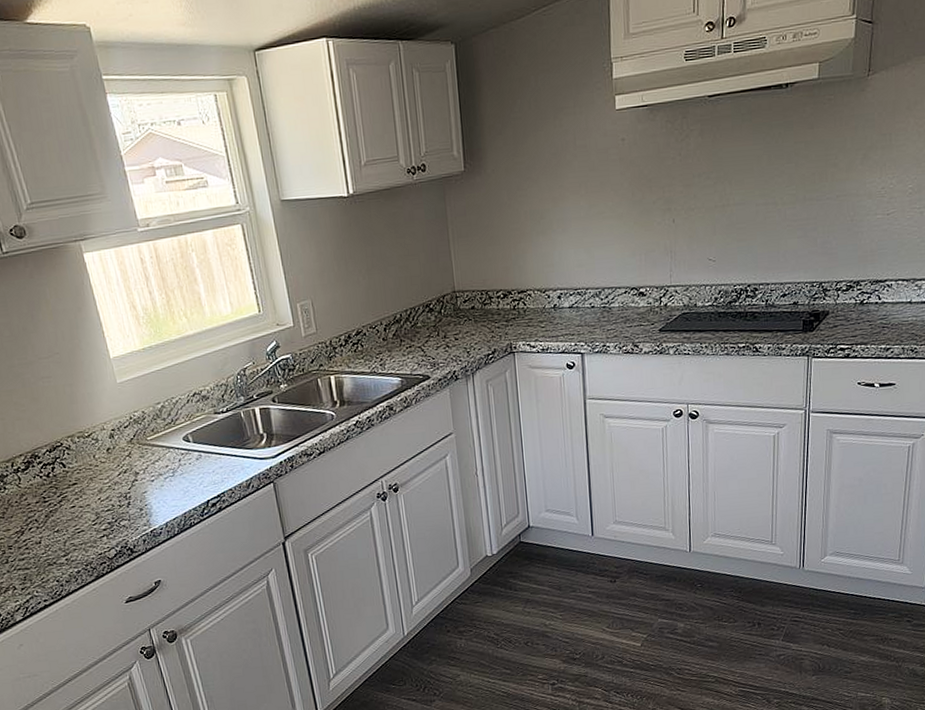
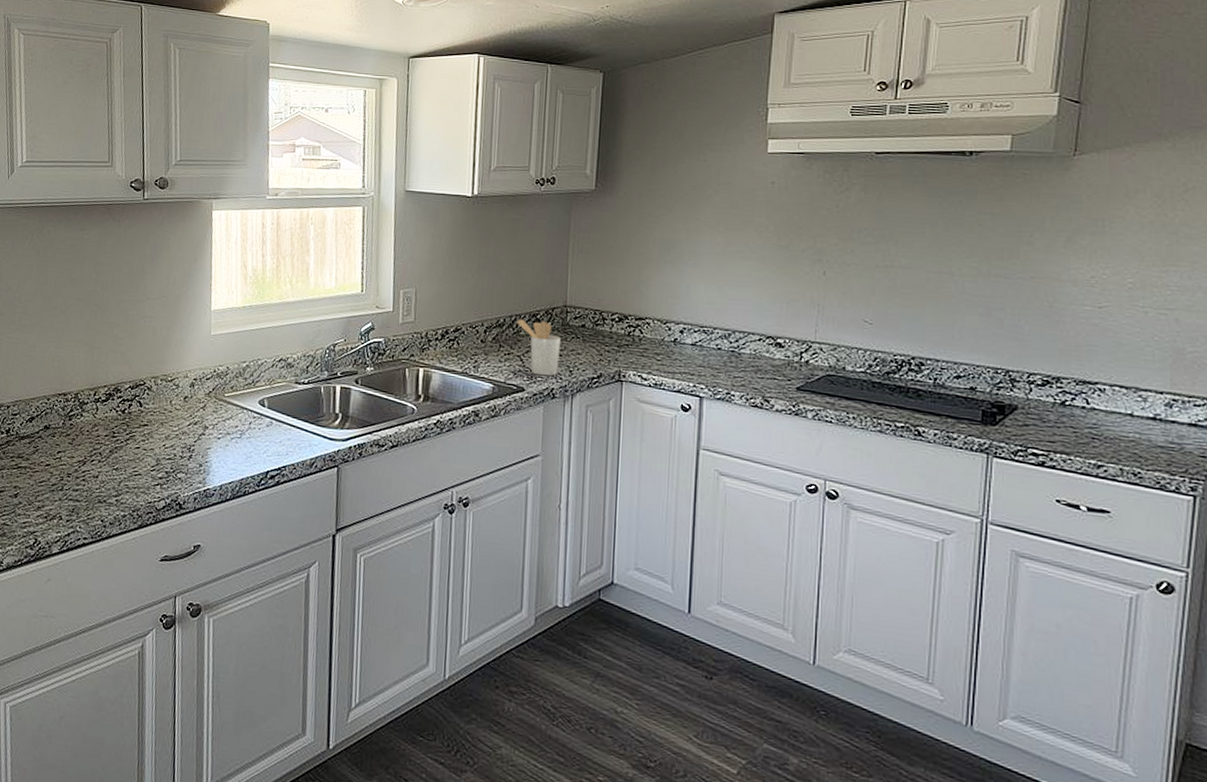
utensil holder: none [412,309,457,362] -> present [516,319,561,376]

